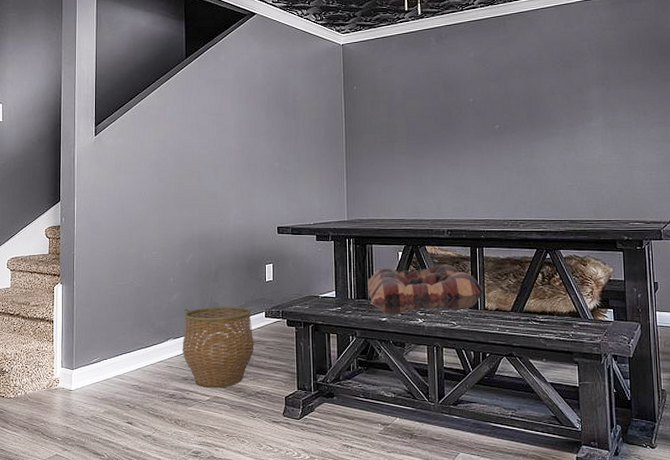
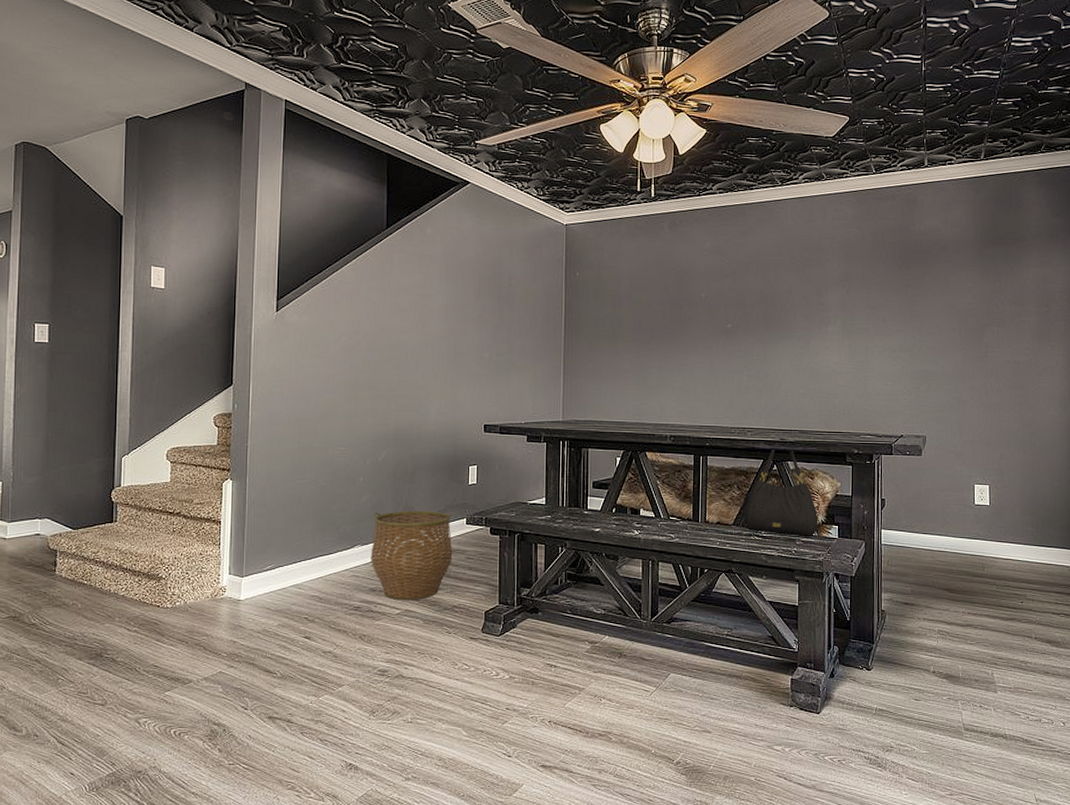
seat cushion: present [367,264,483,316] -> none [581,472,704,526]
handbag: none [520,228,595,320] -> present [743,438,820,536]

